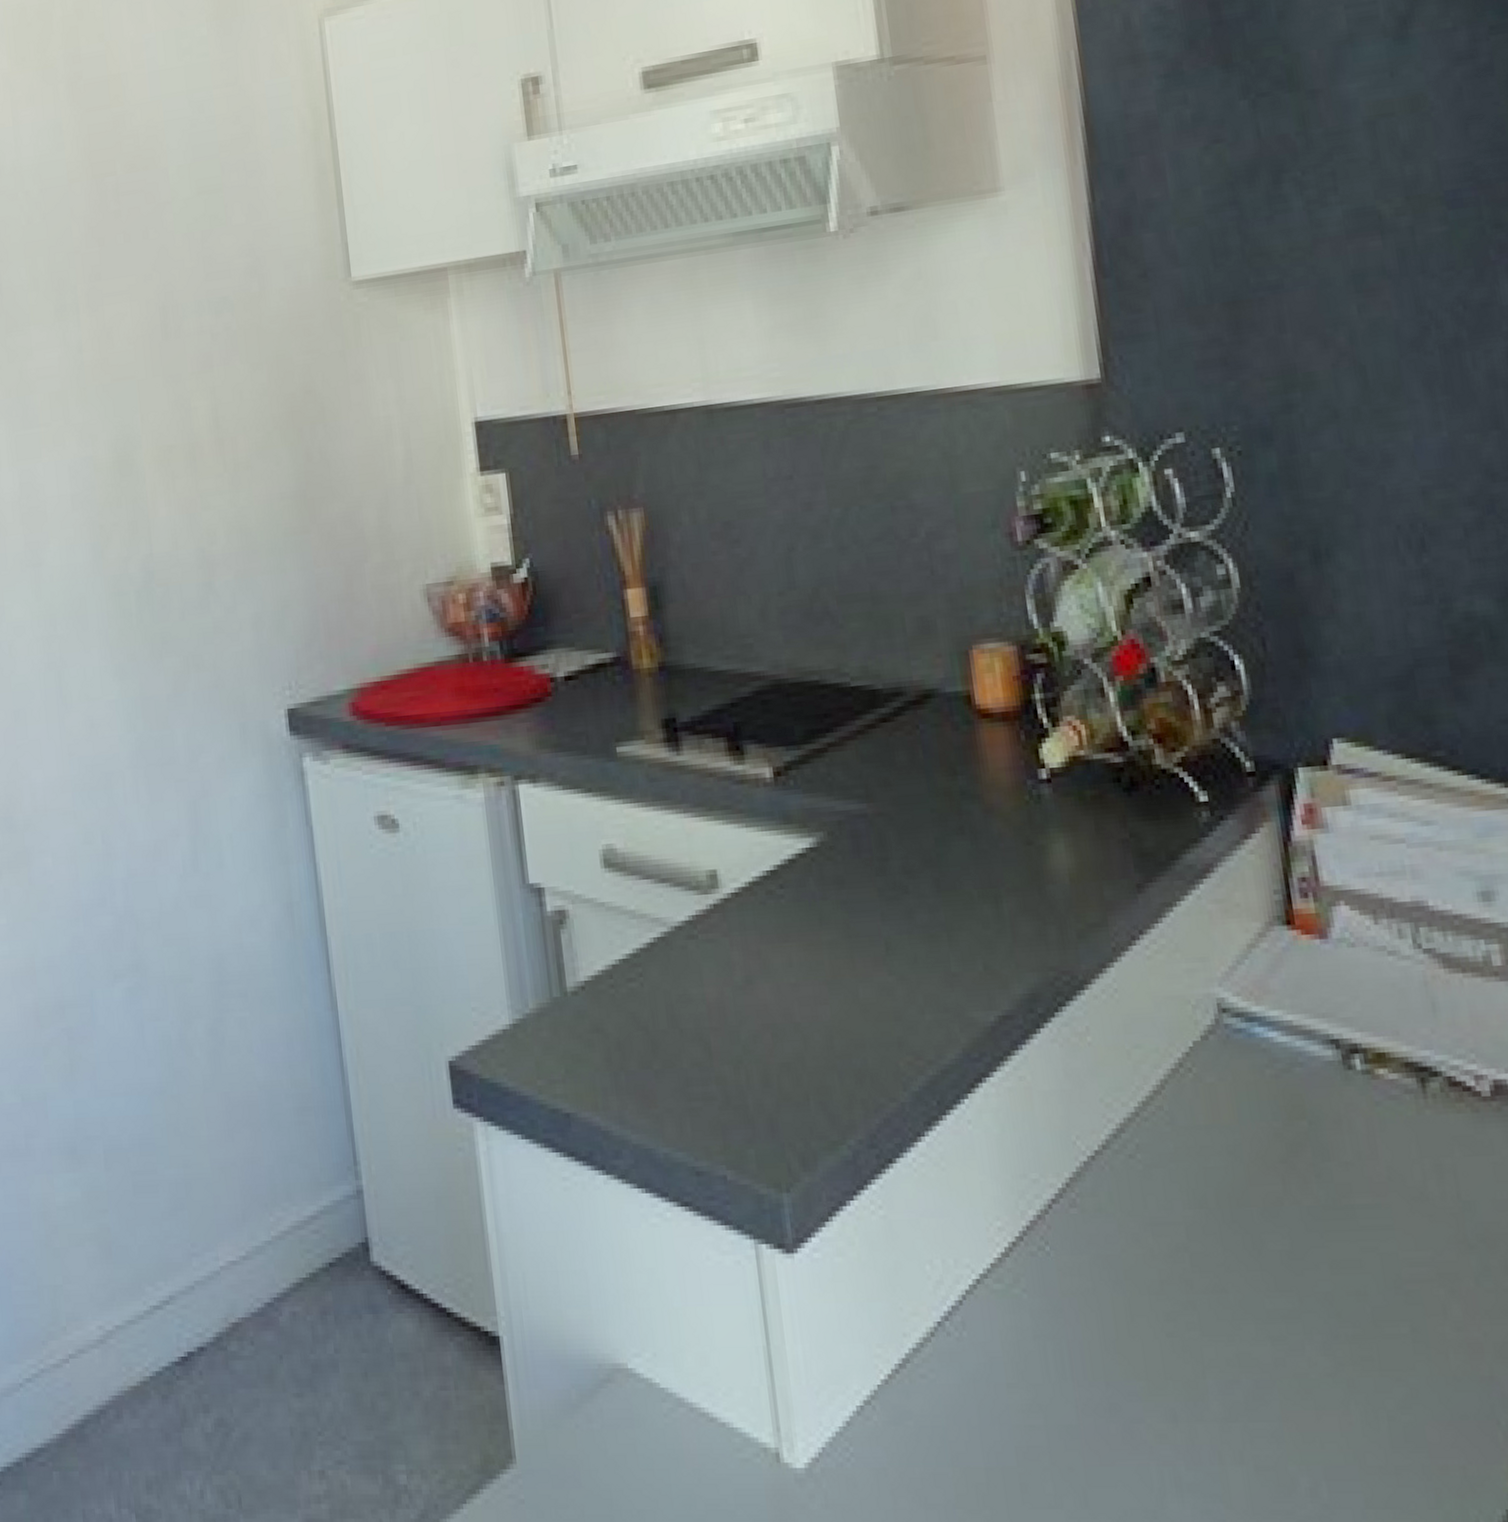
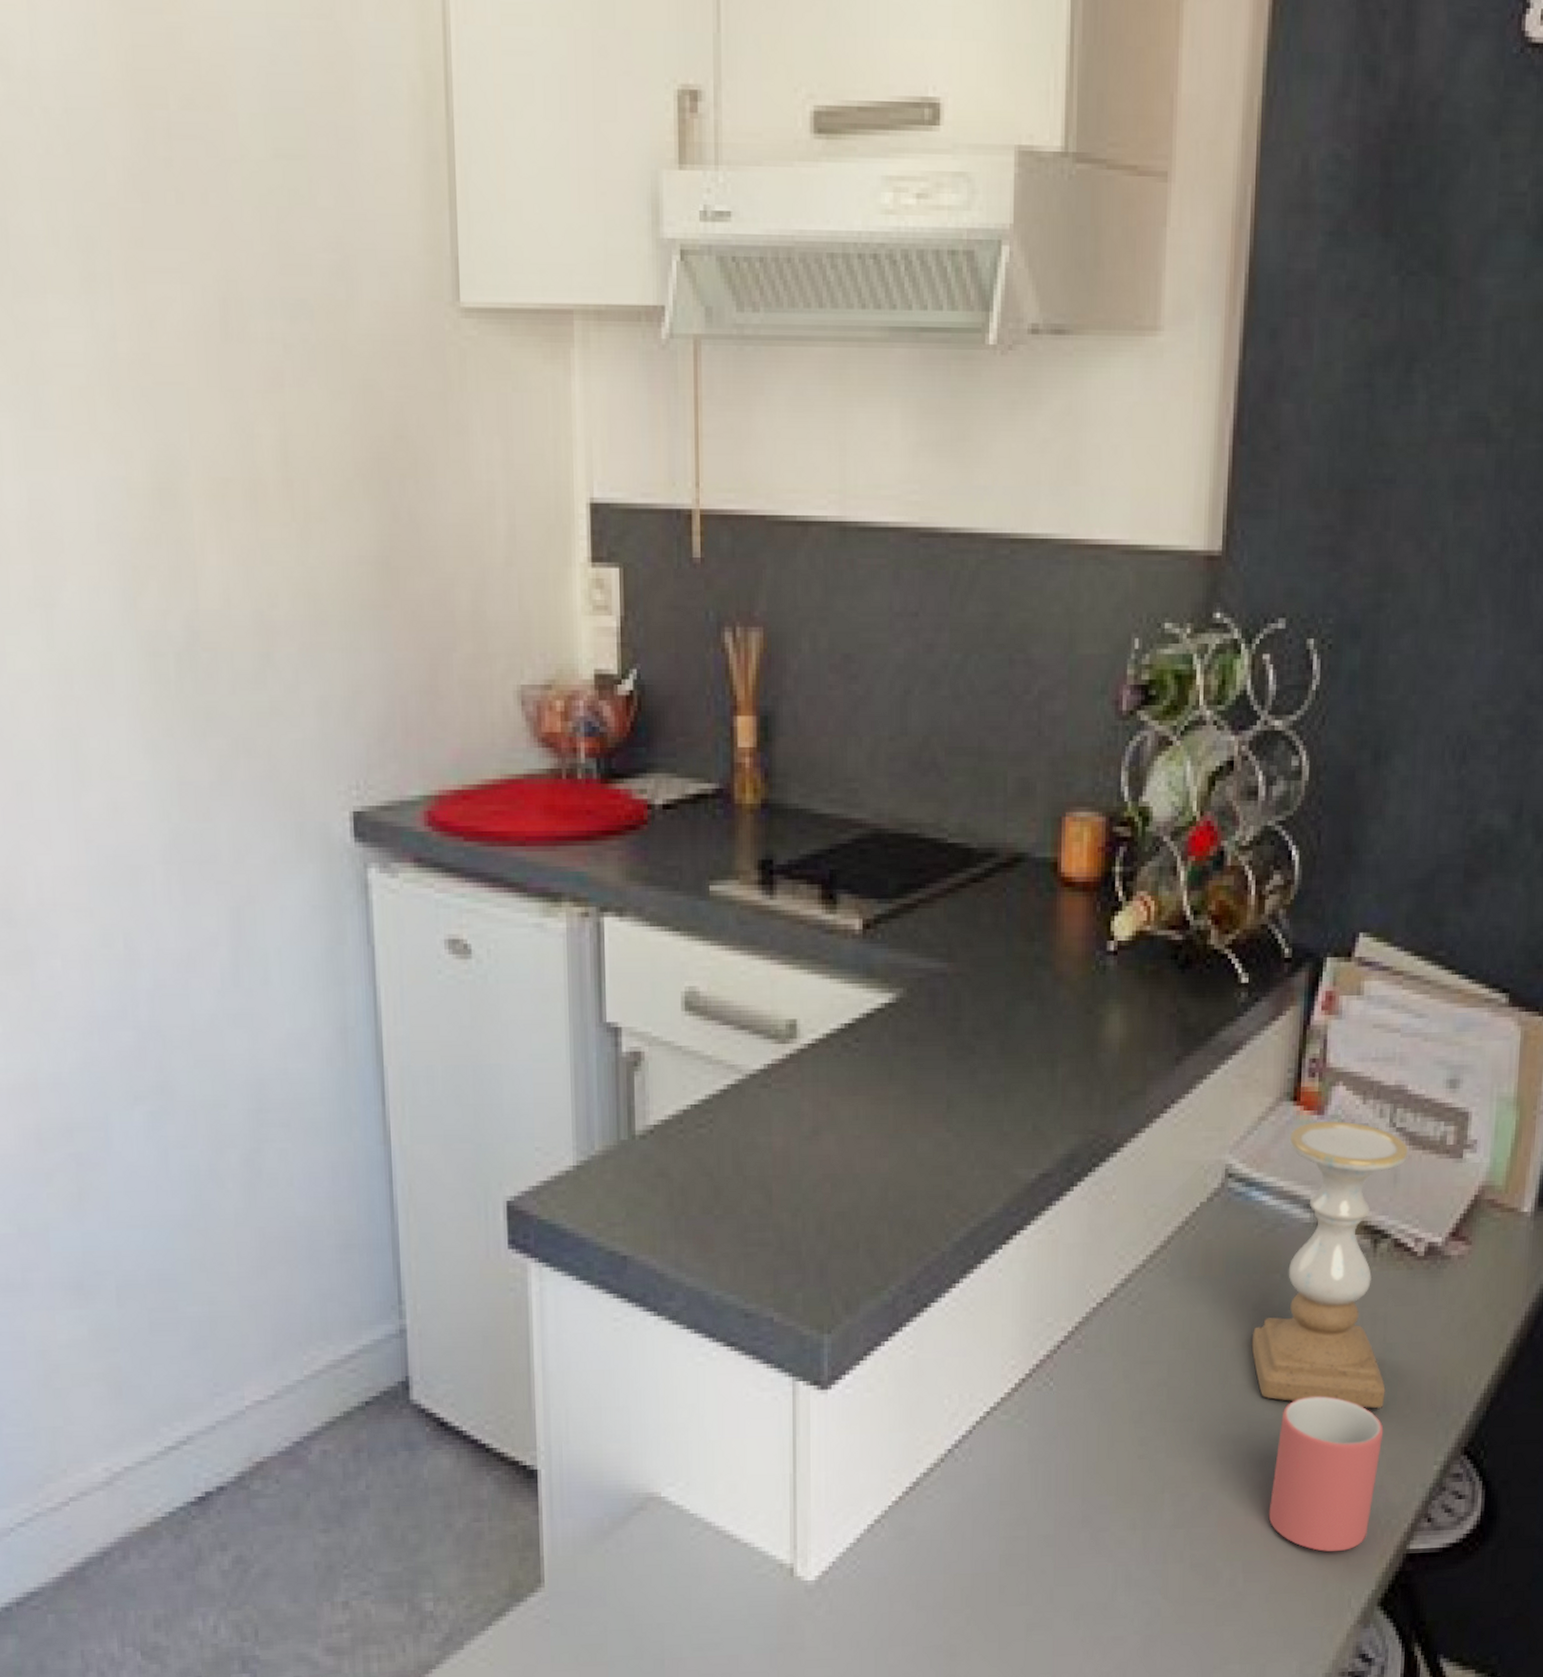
candle holder: none [1285,944,1474,1281] -> present [1251,1120,1409,1409]
mug: none [1341,1264,1485,1458] -> present [1268,1396,1384,1552]

